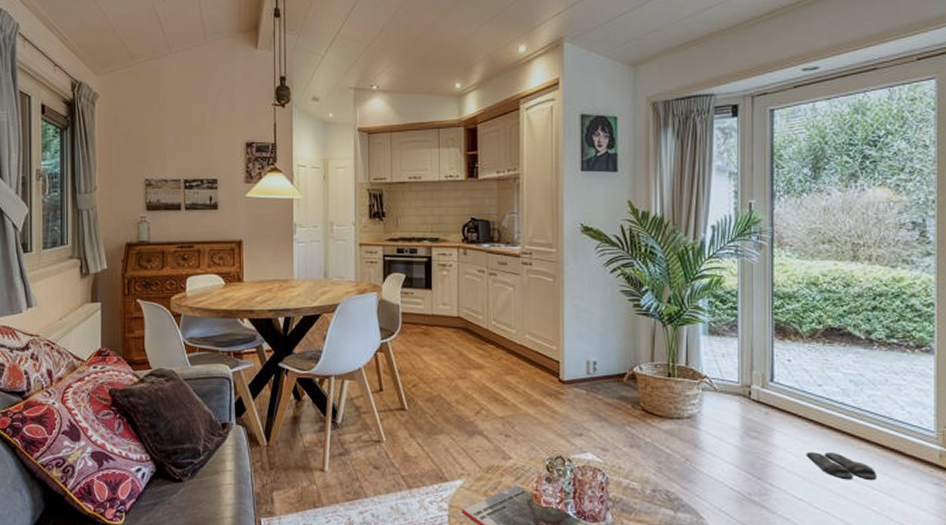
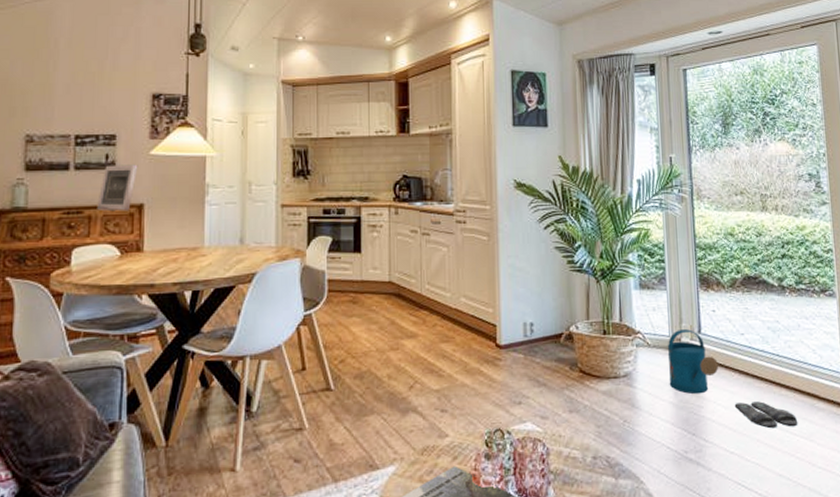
picture frame: none [204,206,237,247] -> present [97,164,138,212]
watering can: none [735,377,791,439] -> present [667,329,719,394]

